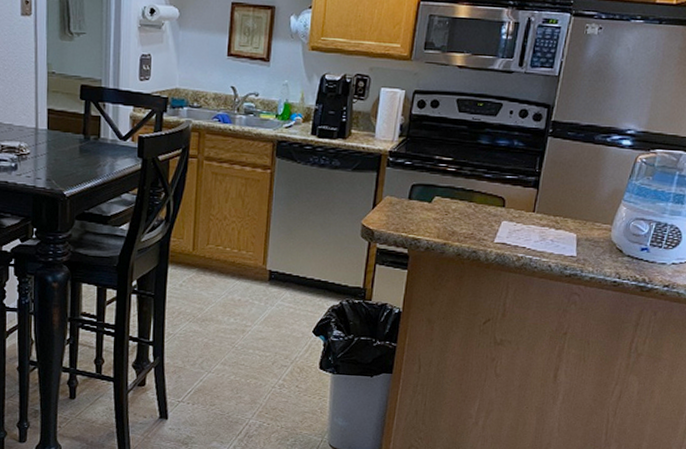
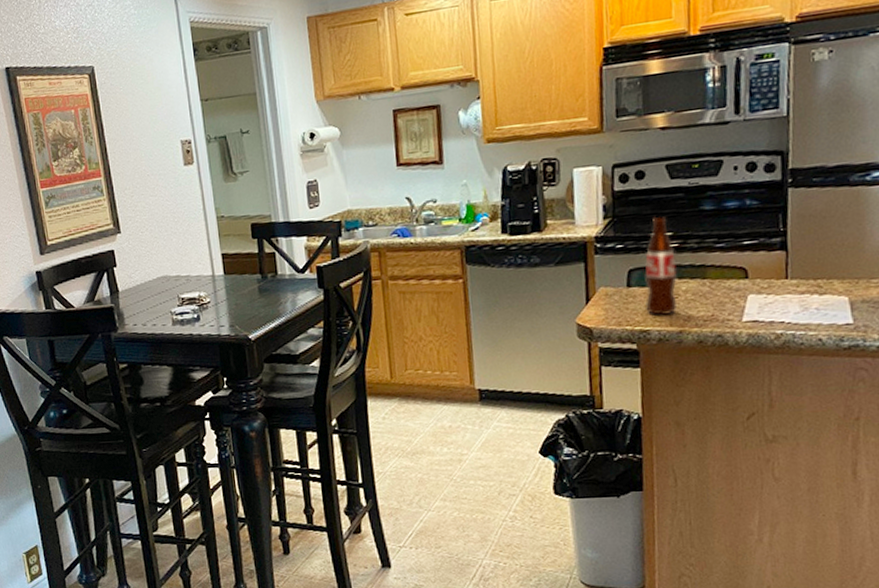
bottle: none [420,142,452,229] -> present [645,216,678,316]

